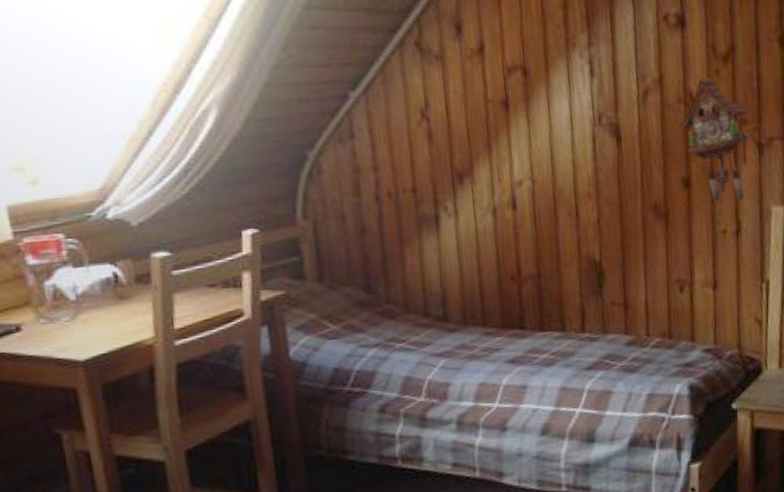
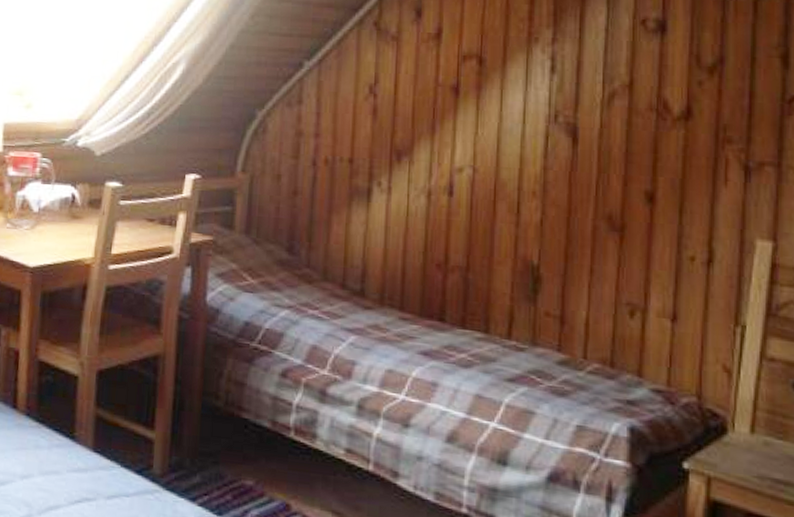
cuckoo clock: present [678,77,749,202] -> none [646,87,736,228]

